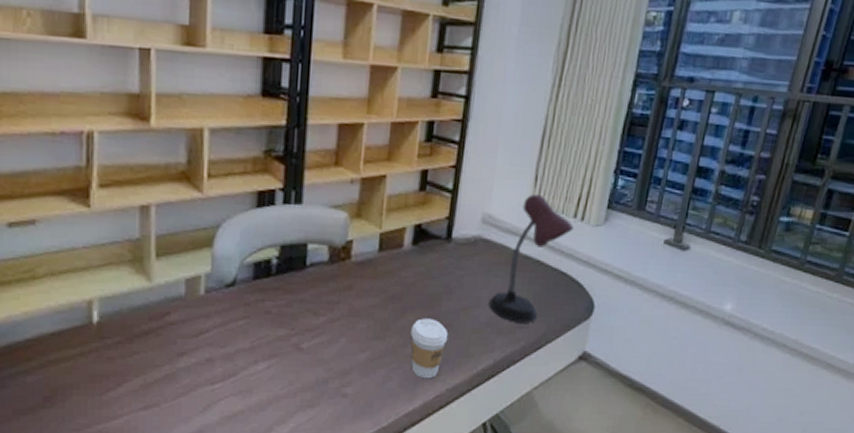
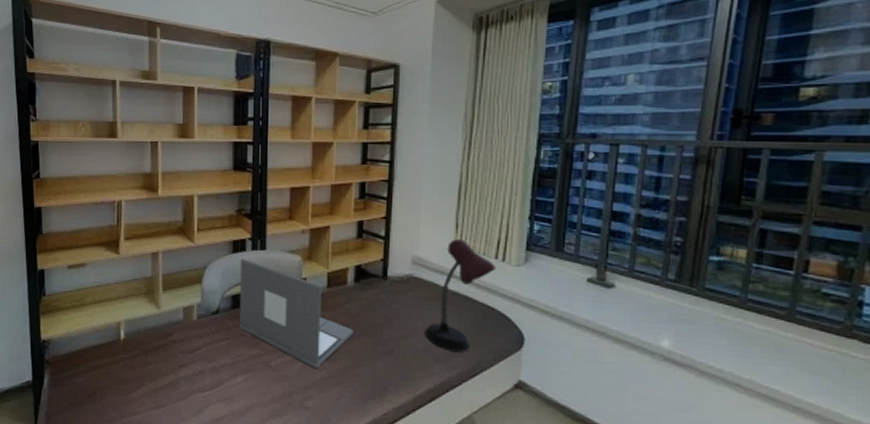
laptop: none [261,214,407,350] -> present [238,258,354,369]
coffee cup: present [410,318,449,379] -> none [358,344,391,398]

